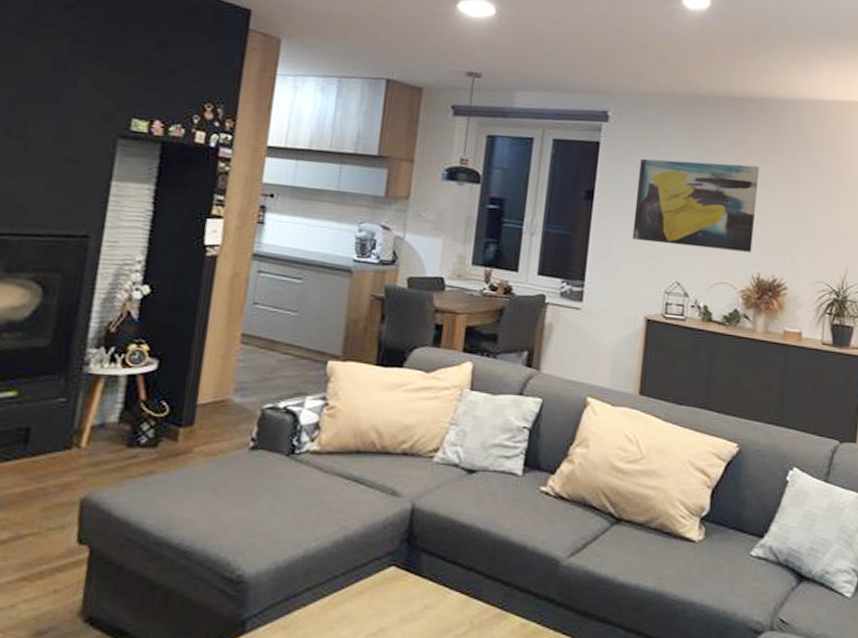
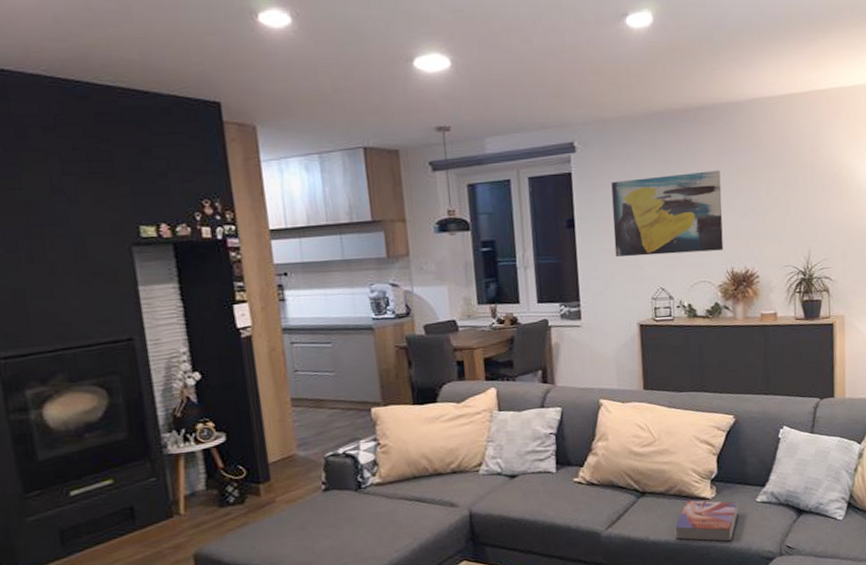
textbook: none [647,538,728,601] -> present [674,500,738,542]

